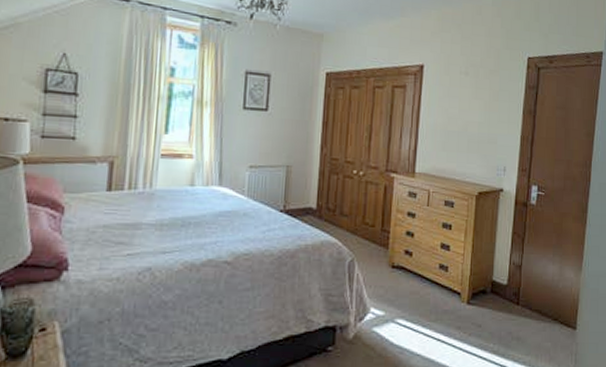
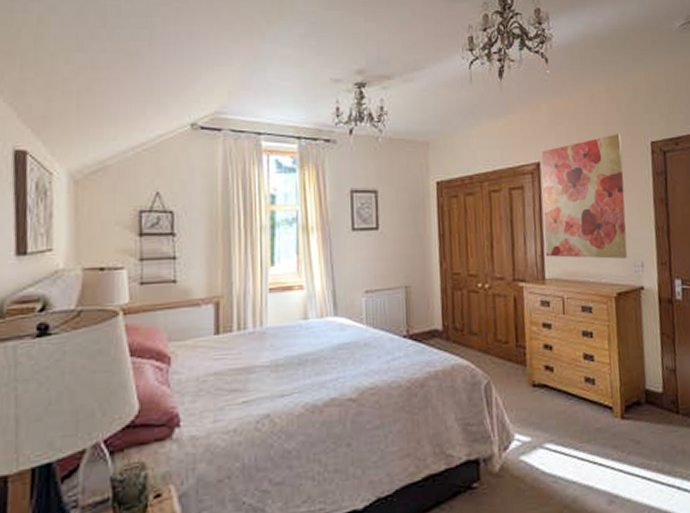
wall art: none [418,46,501,162] -> present [541,134,628,259]

